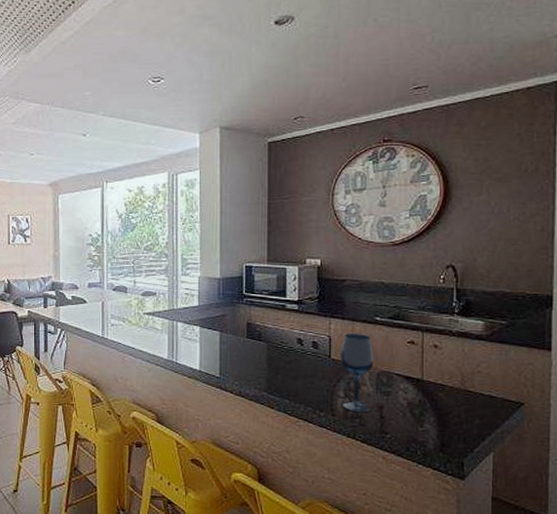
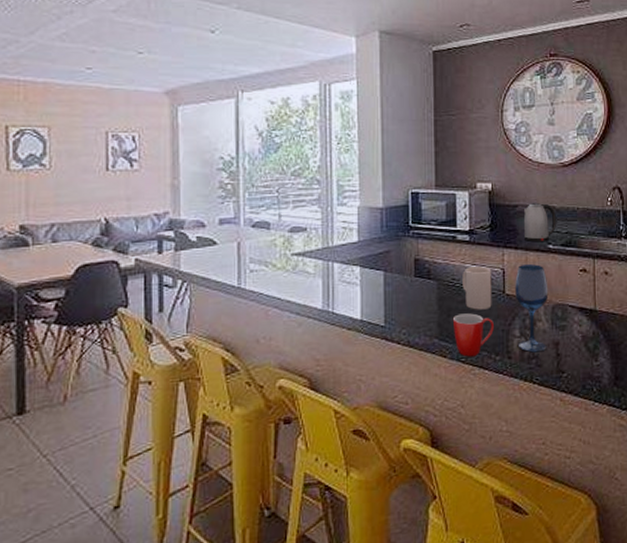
mug: none [281,372,319,411] -> present [453,313,494,357]
cup: none [290,333,318,371] -> present [462,266,492,310]
kettle: none [351,277,384,315] -> present [523,202,556,243]

